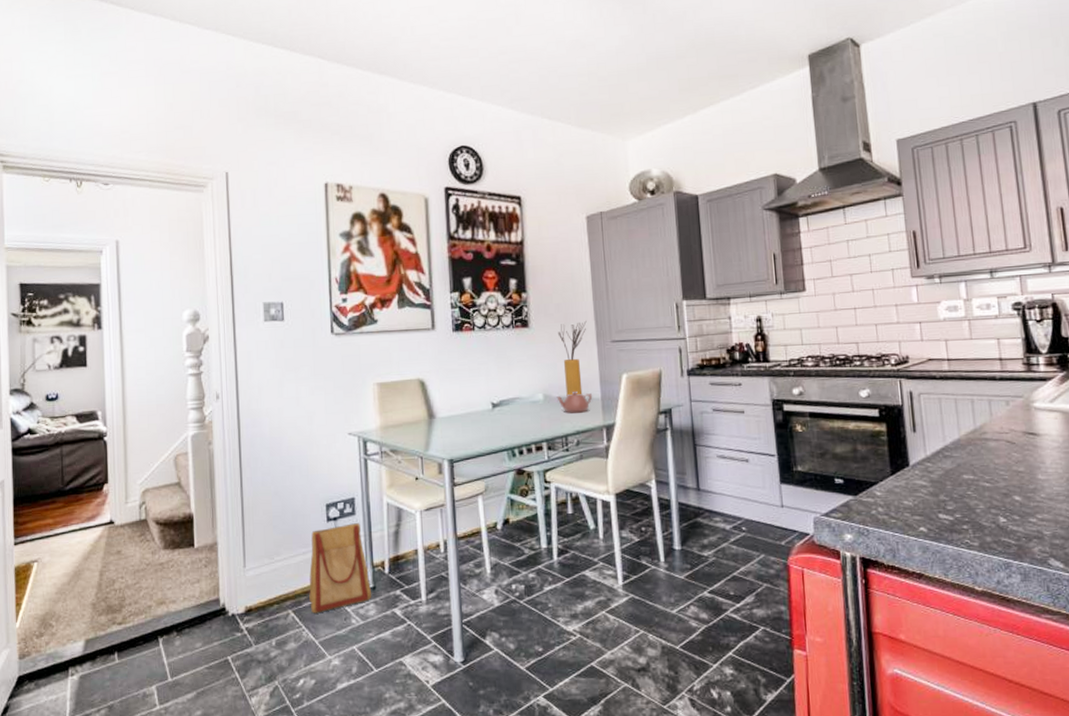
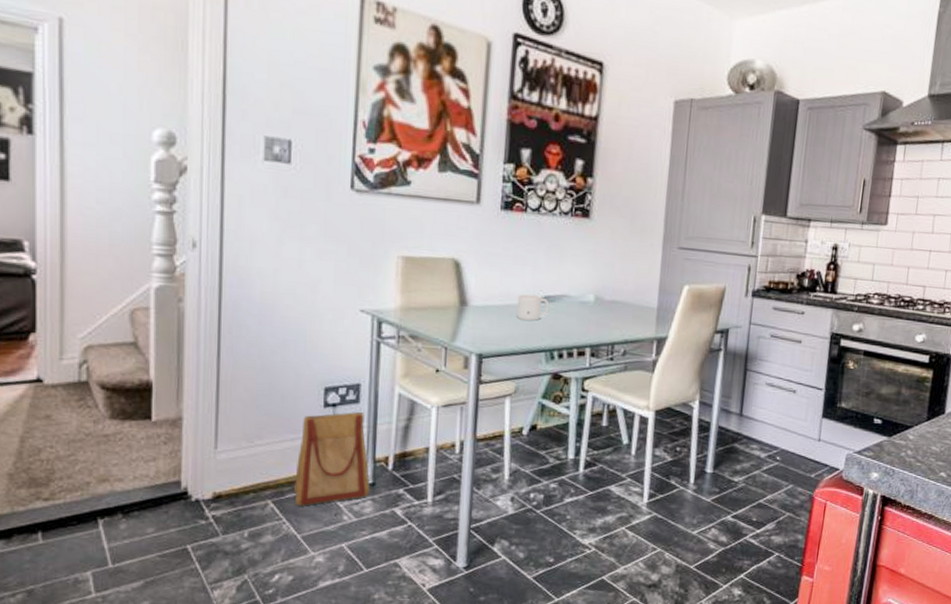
mug: none [476,401,505,425] -> present [517,294,550,322]
teapot: present [556,390,593,413] -> none [609,296,649,321]
vase: present [557,320,587,396] -> none [620,220,655,301]

